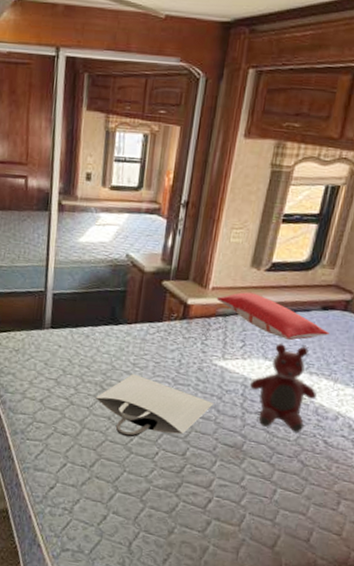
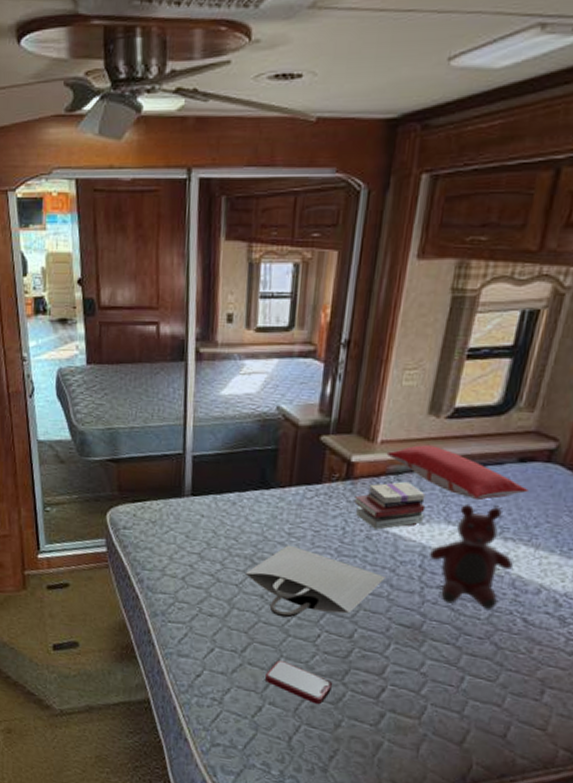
smartphone: none [109,475,168,514] -> present [264,660,333,705]
books: none [189,322,248,363] -> present [354,481,426,530]

